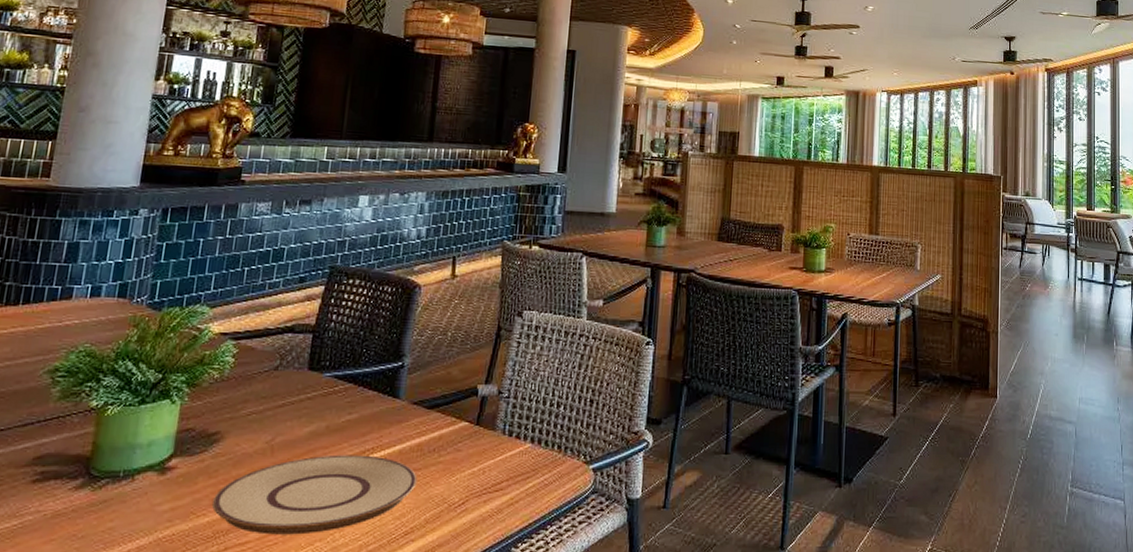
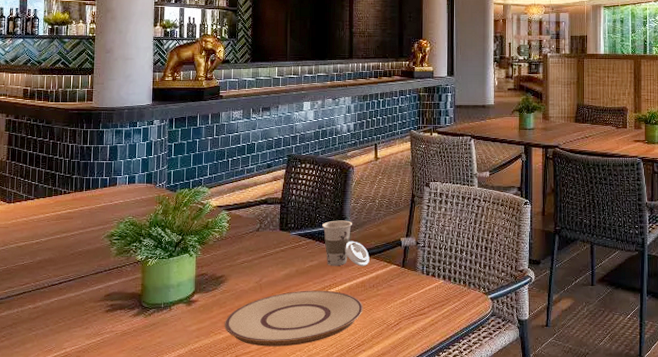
cup: none [369,358,432,423] -> present [322,220,370,267]

